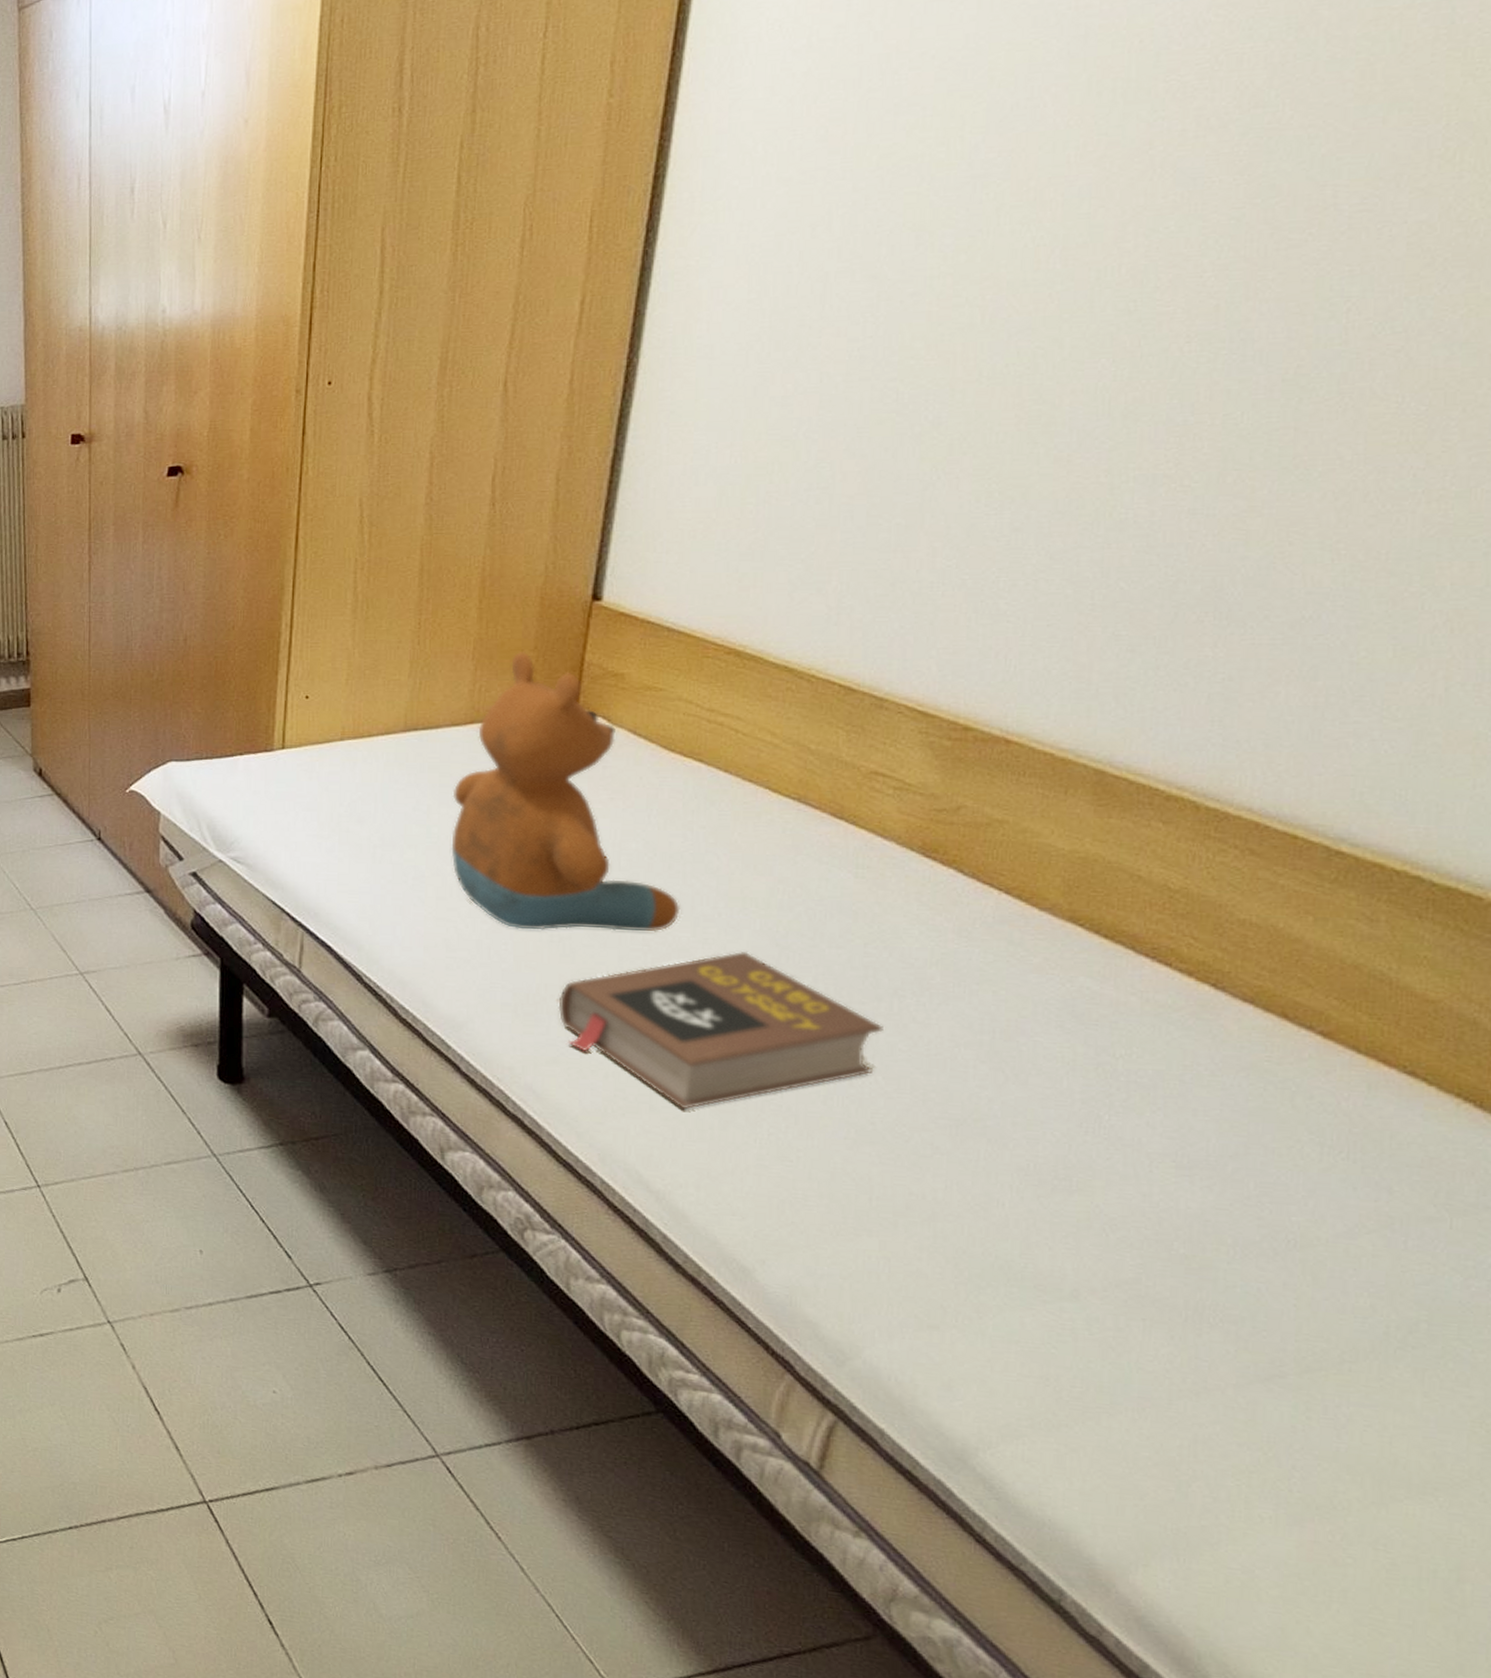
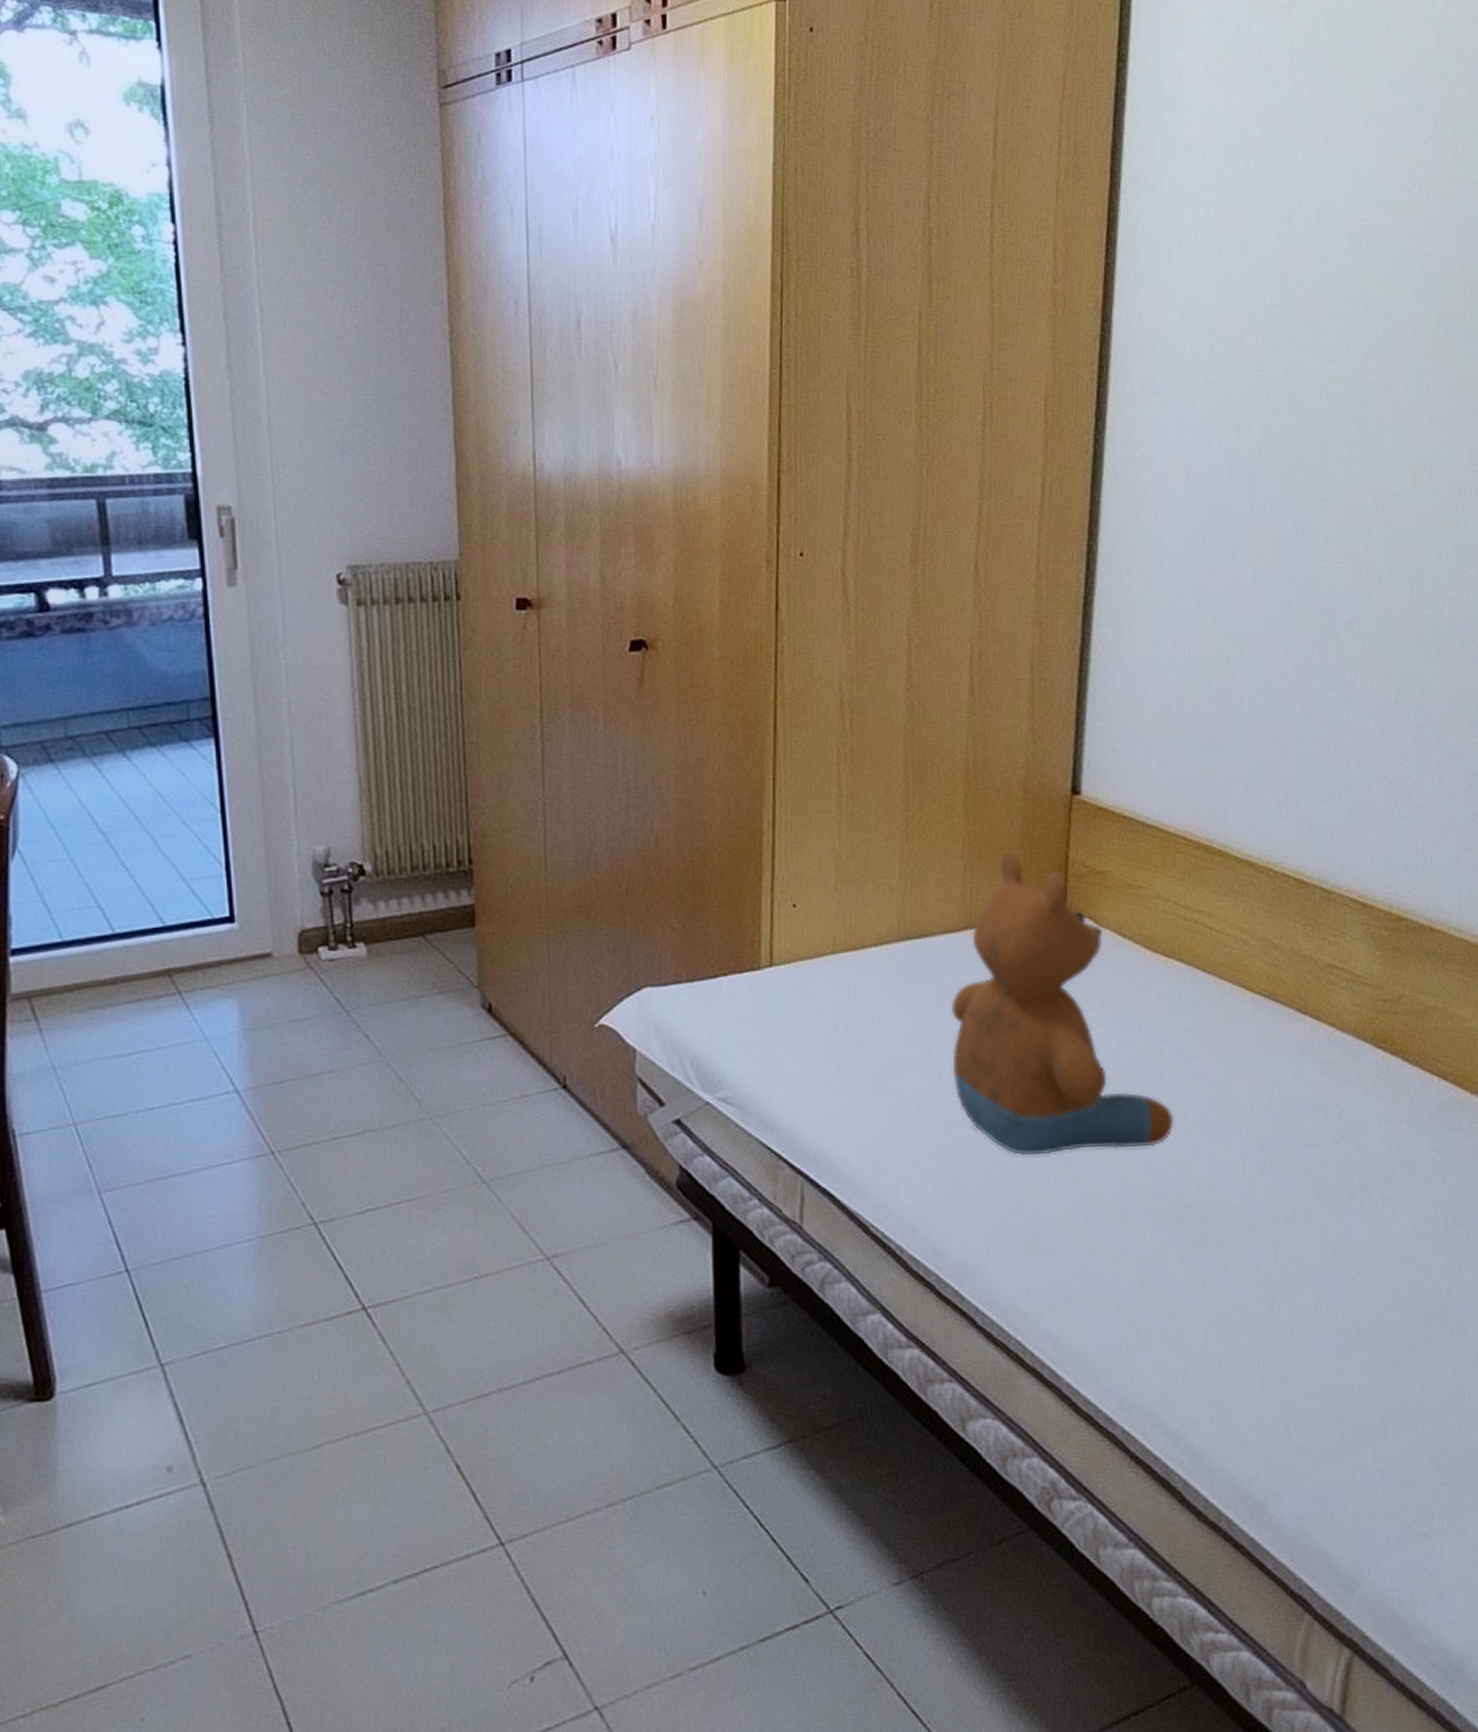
book: present [558,951,883,1110] -> none [1067,1158,1358,1338]

